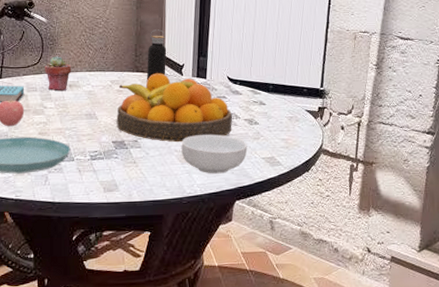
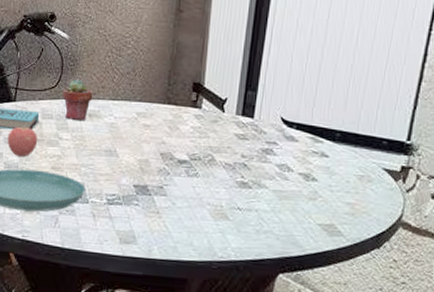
fruit bowl: present [116,73,233,143] -> none [140,107,284,195]
water bottle: present [146,29,167,81] -> none [179,53,207,116]
cereal bowl: present [181,134,248,174] -> none [215,187,300,238]

